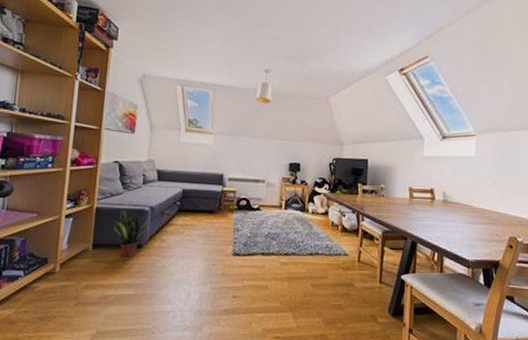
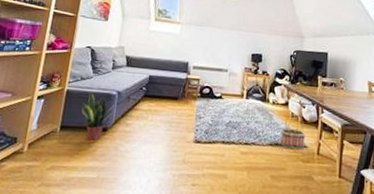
basket: none [321,223,347,257] -> present [280,113,306,149]

